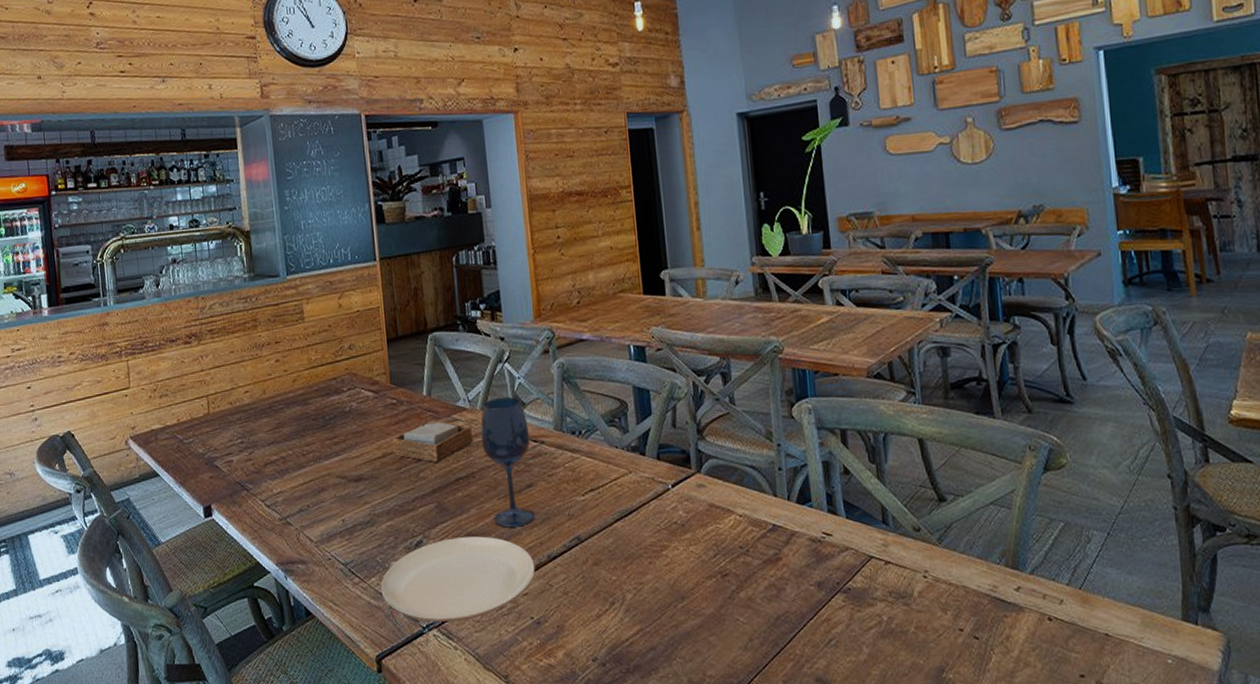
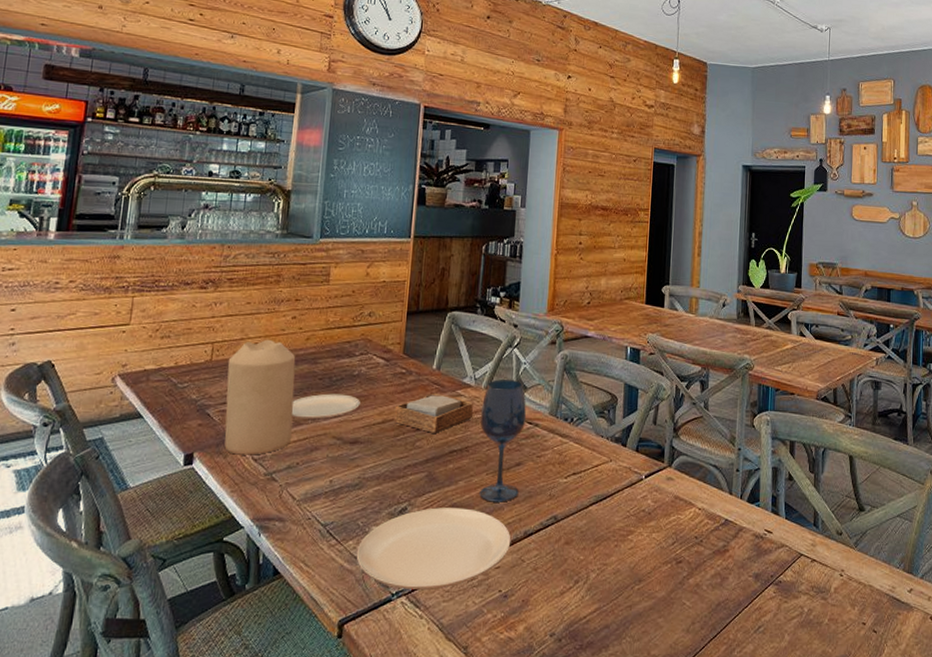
candle: none [224,385,298,503] -> present [224,339,296,455]
plate: none [291,432,357,461] -> present [291,393,360,419]

